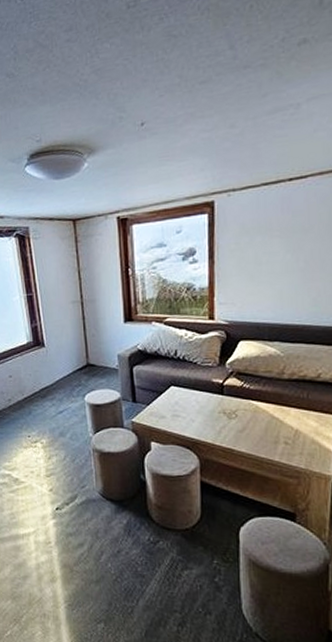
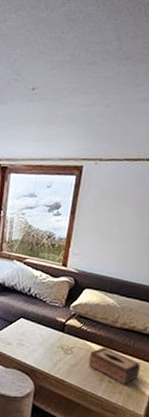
tissue box: none [257,403,320,445] -> present [88,346,140,386]

